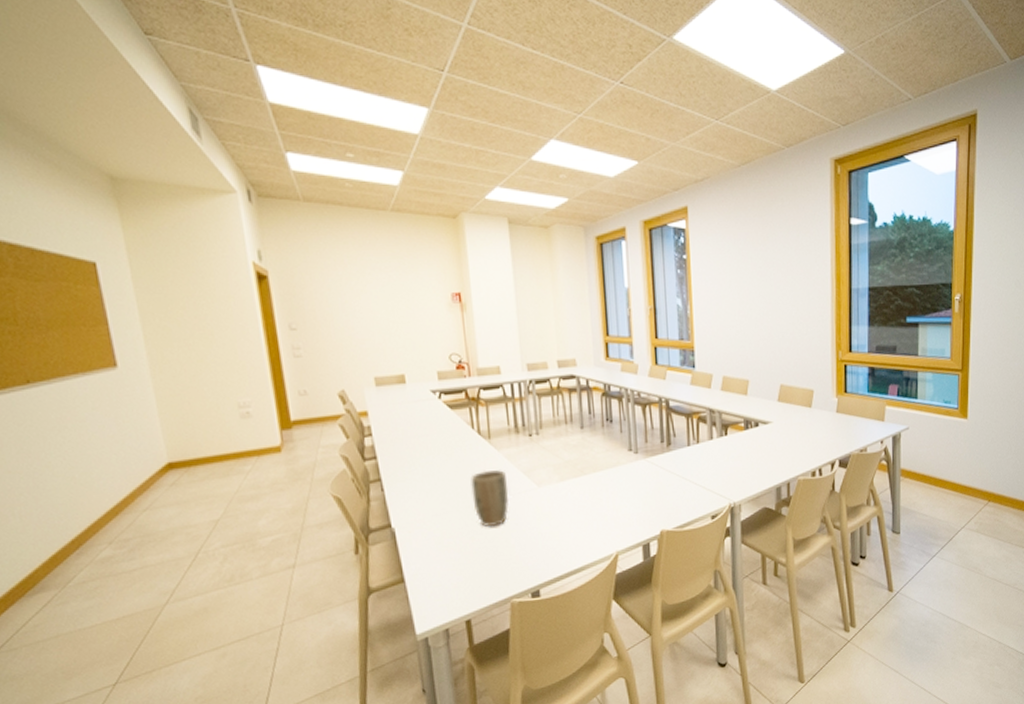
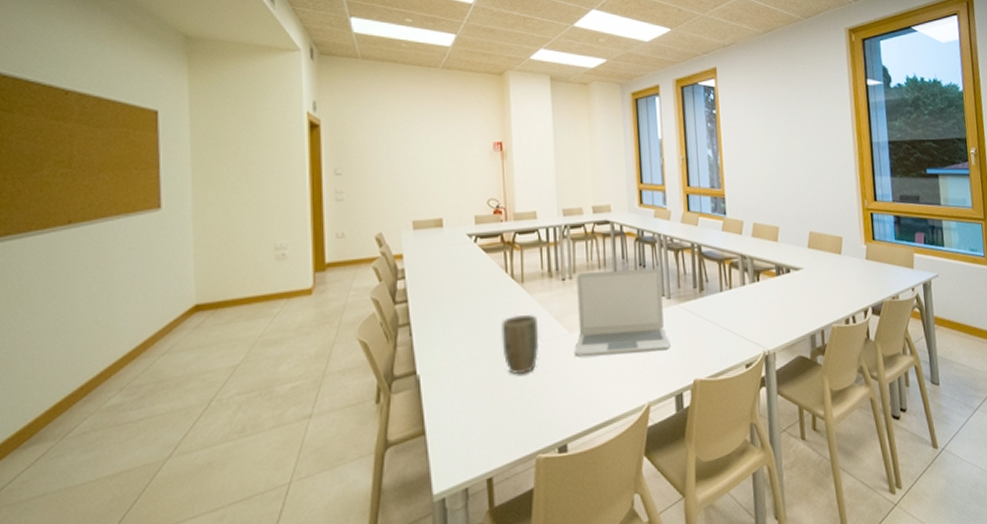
laptop: none [543,423,638,511] -> present [574,268,671,358]

